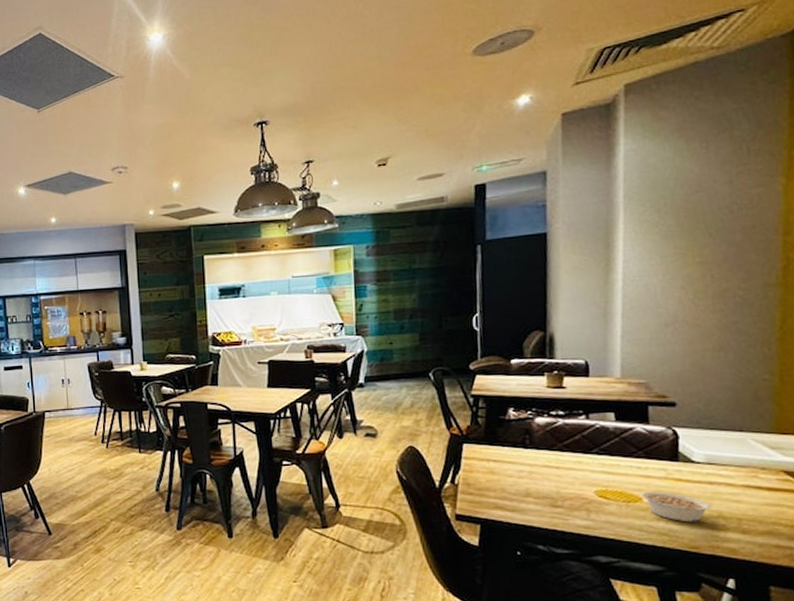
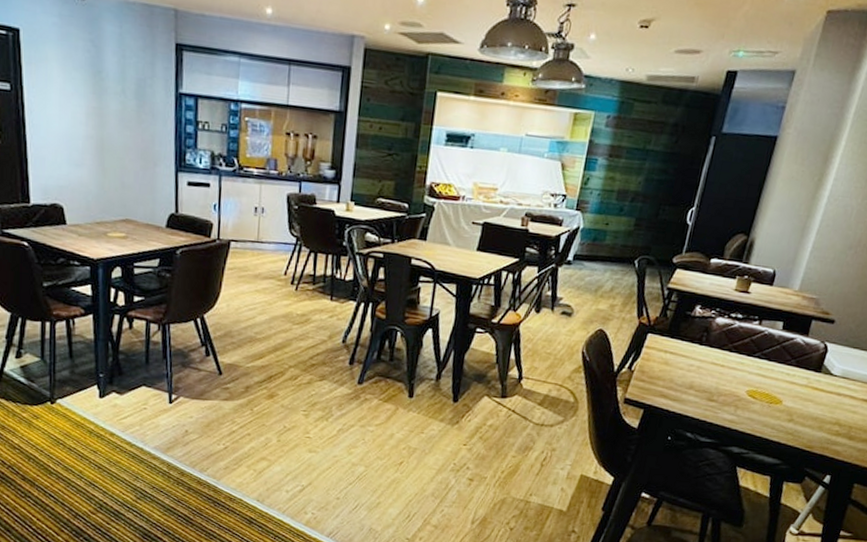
legume: present [642,491,712,523] -> none [783,395,834,426]

